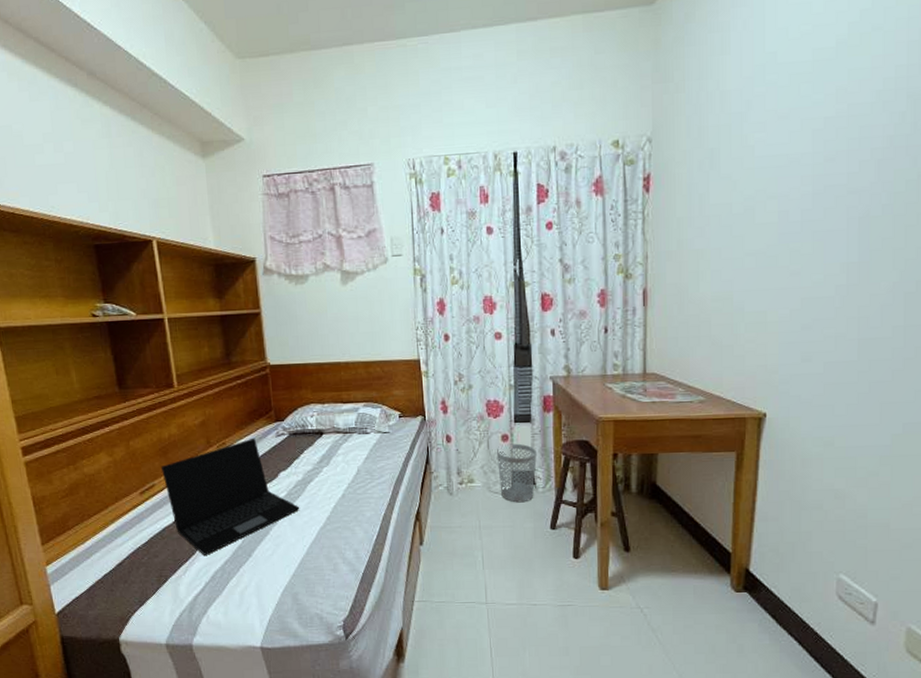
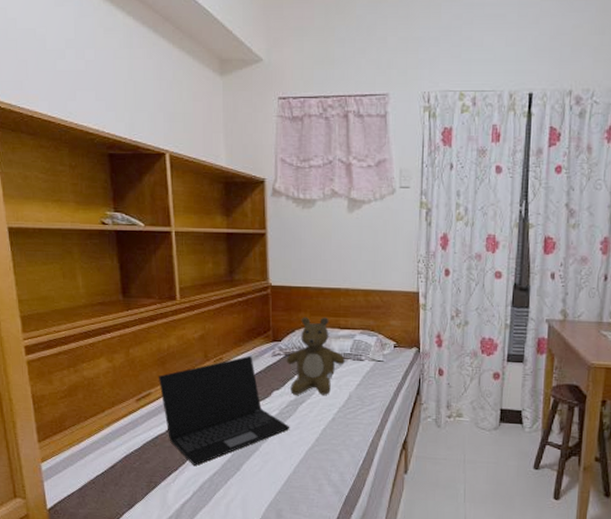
teddy bear: none [290,393,350,474] -> present [286,317,345,395]
wastebasket: present [496,443,537,503] -> none [486,382,526,441]

